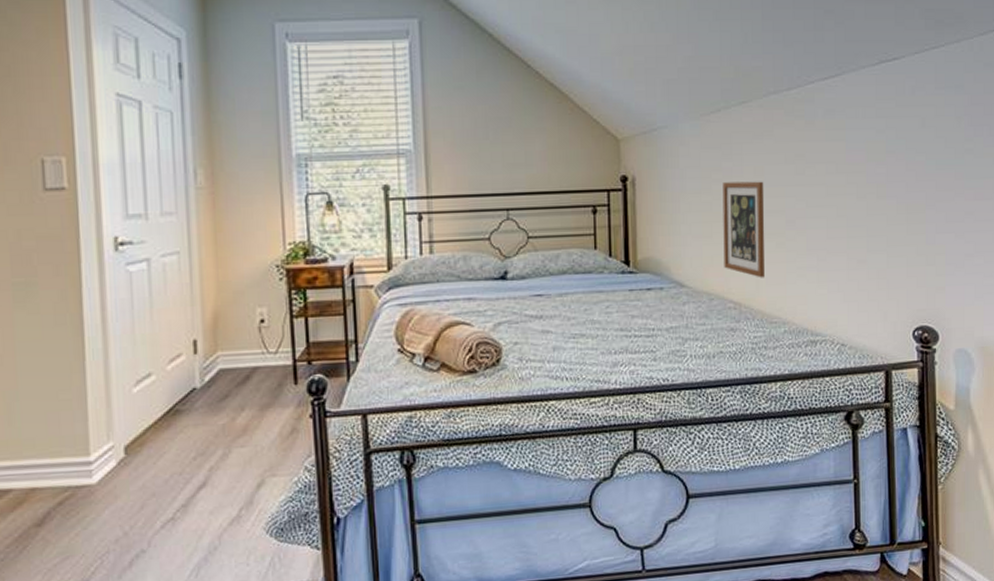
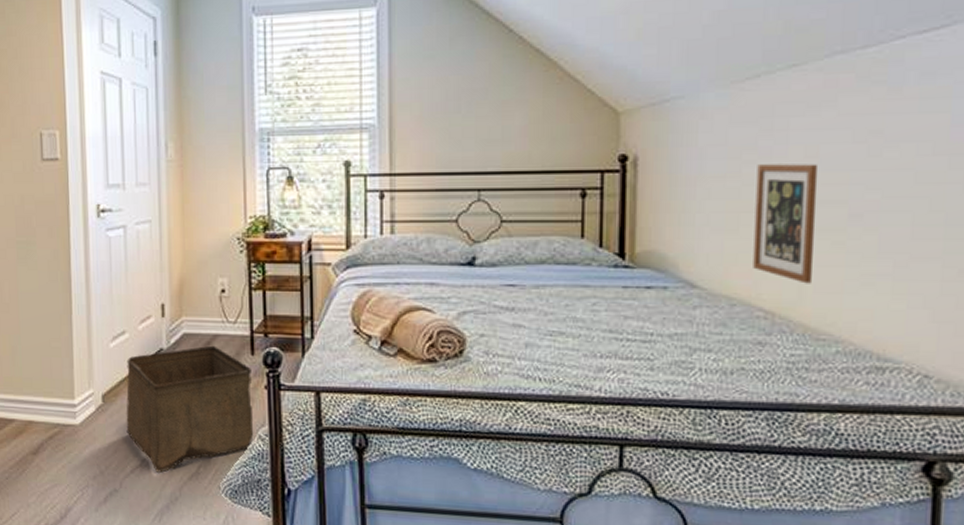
storage bin: none [153,379,300,523] -> present [126,345,254,473]

